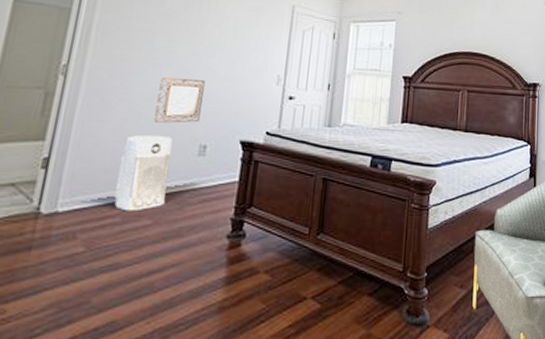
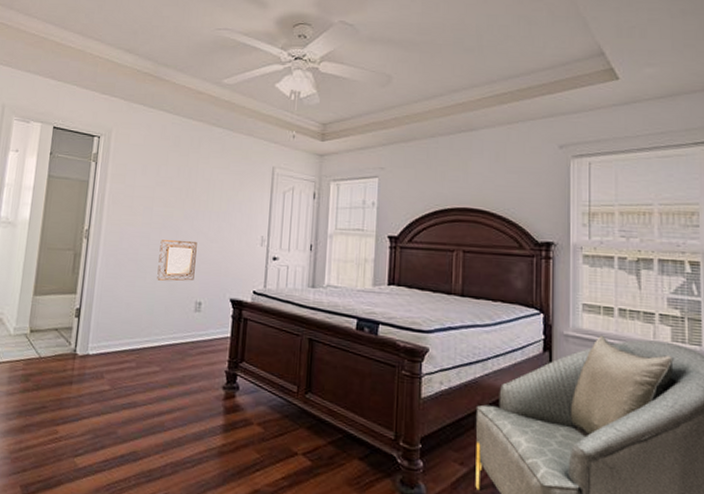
air purifier: present [114,135,172,212] -> none [129,291,173,359]

